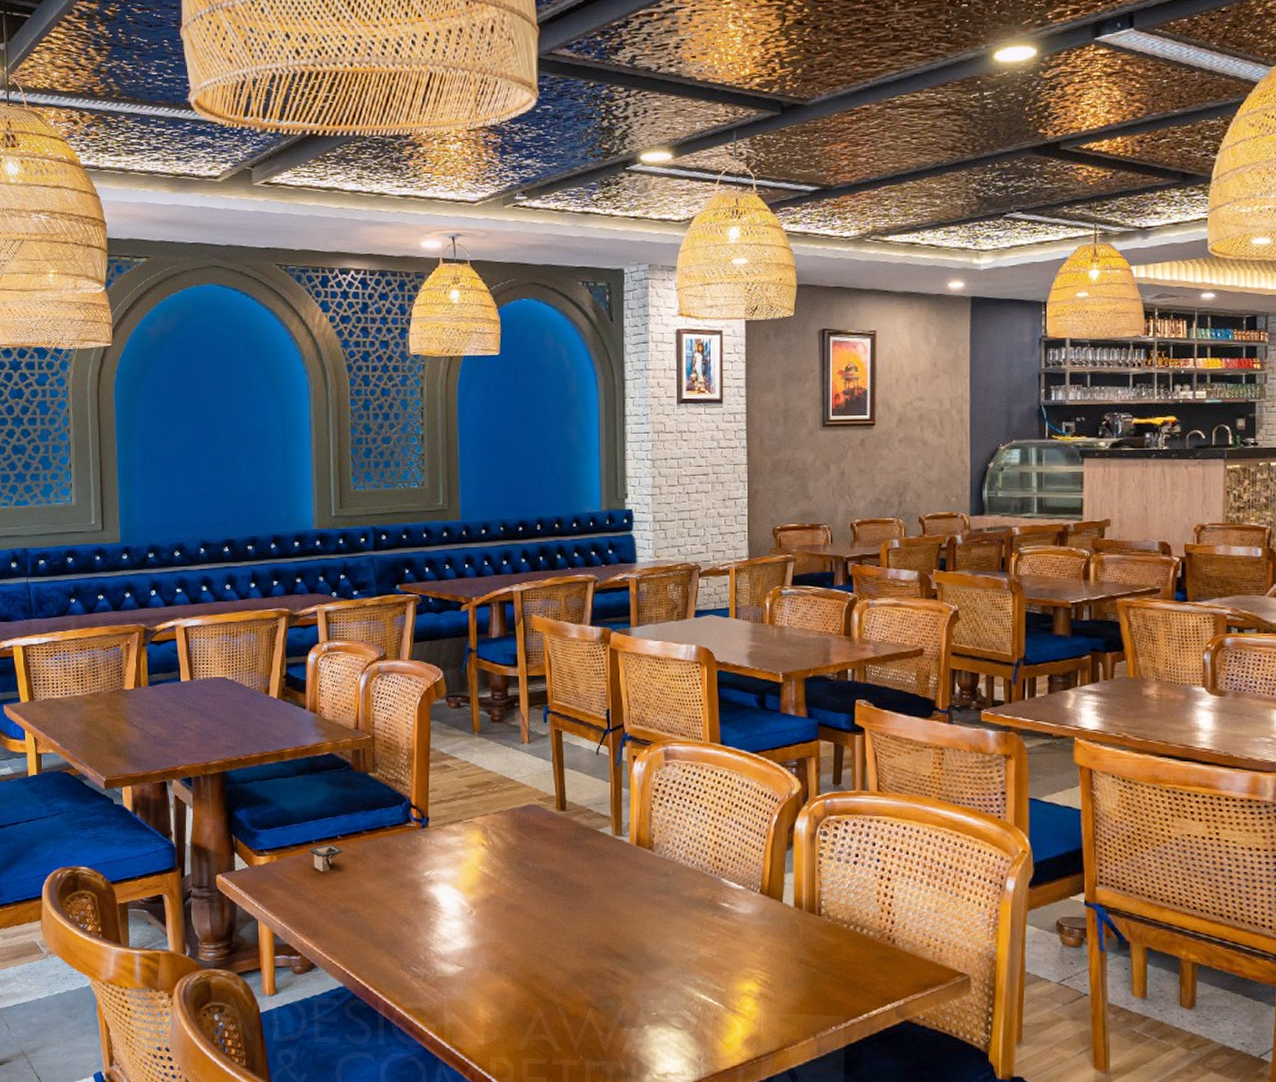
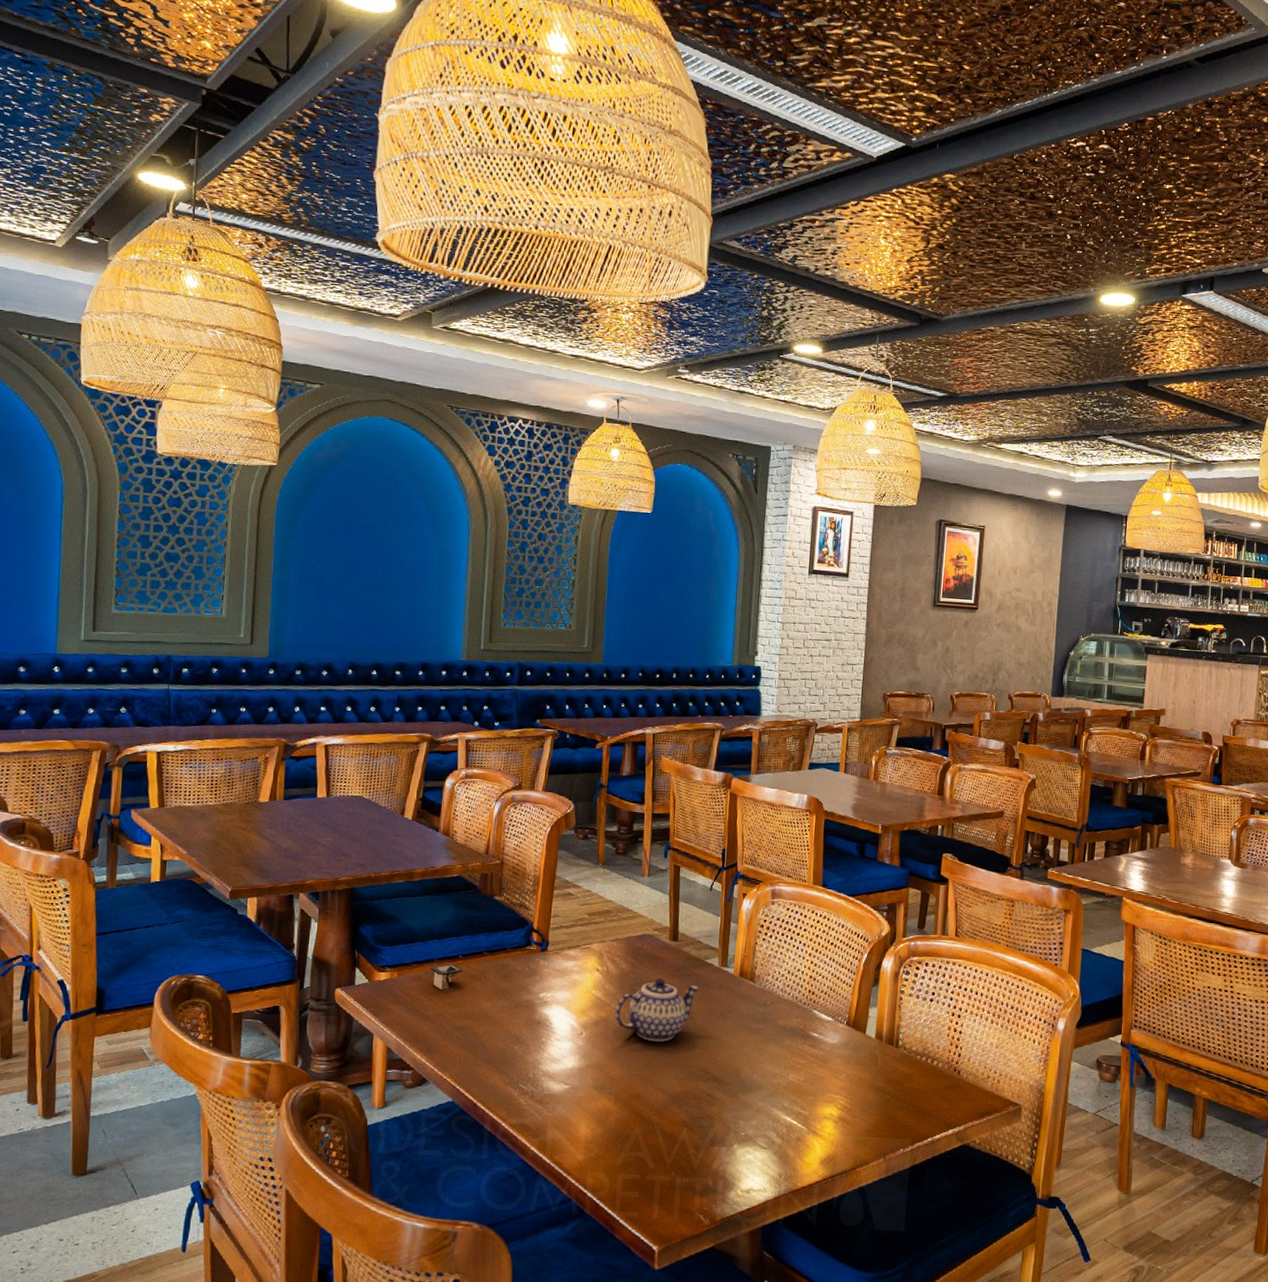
teapot: none [505,850,593,919] -> present [615,978,699,1042]

